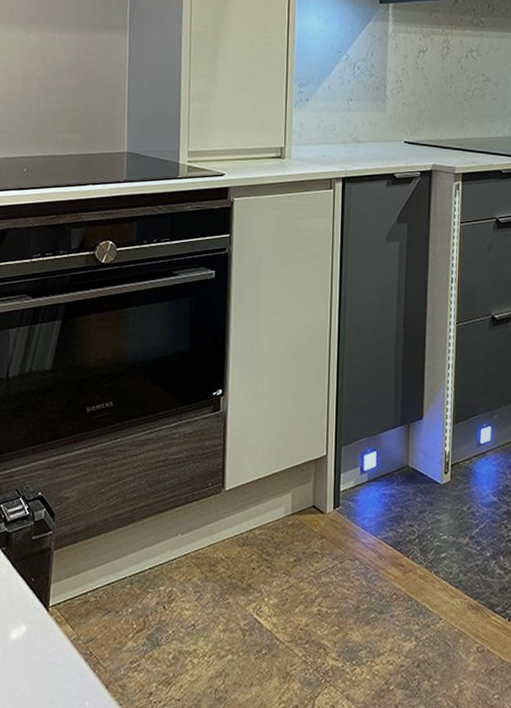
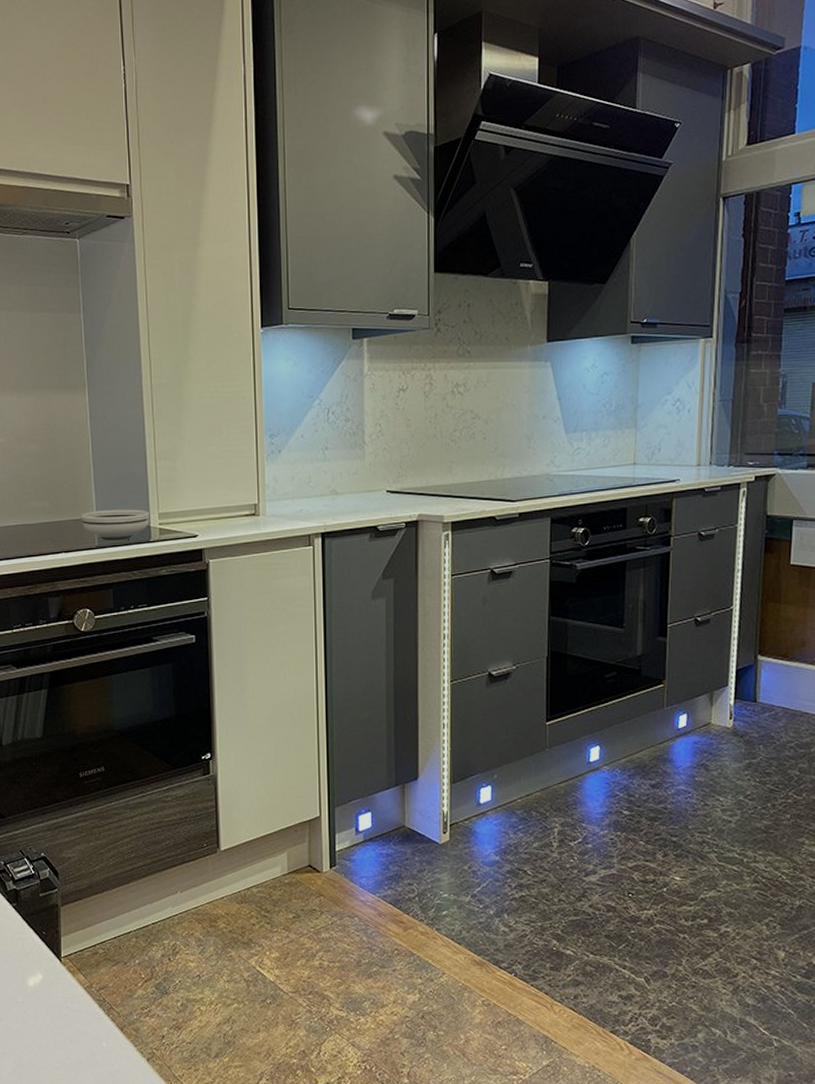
bowl: none [111,145,179,175] -> present [80,509,149,541]

